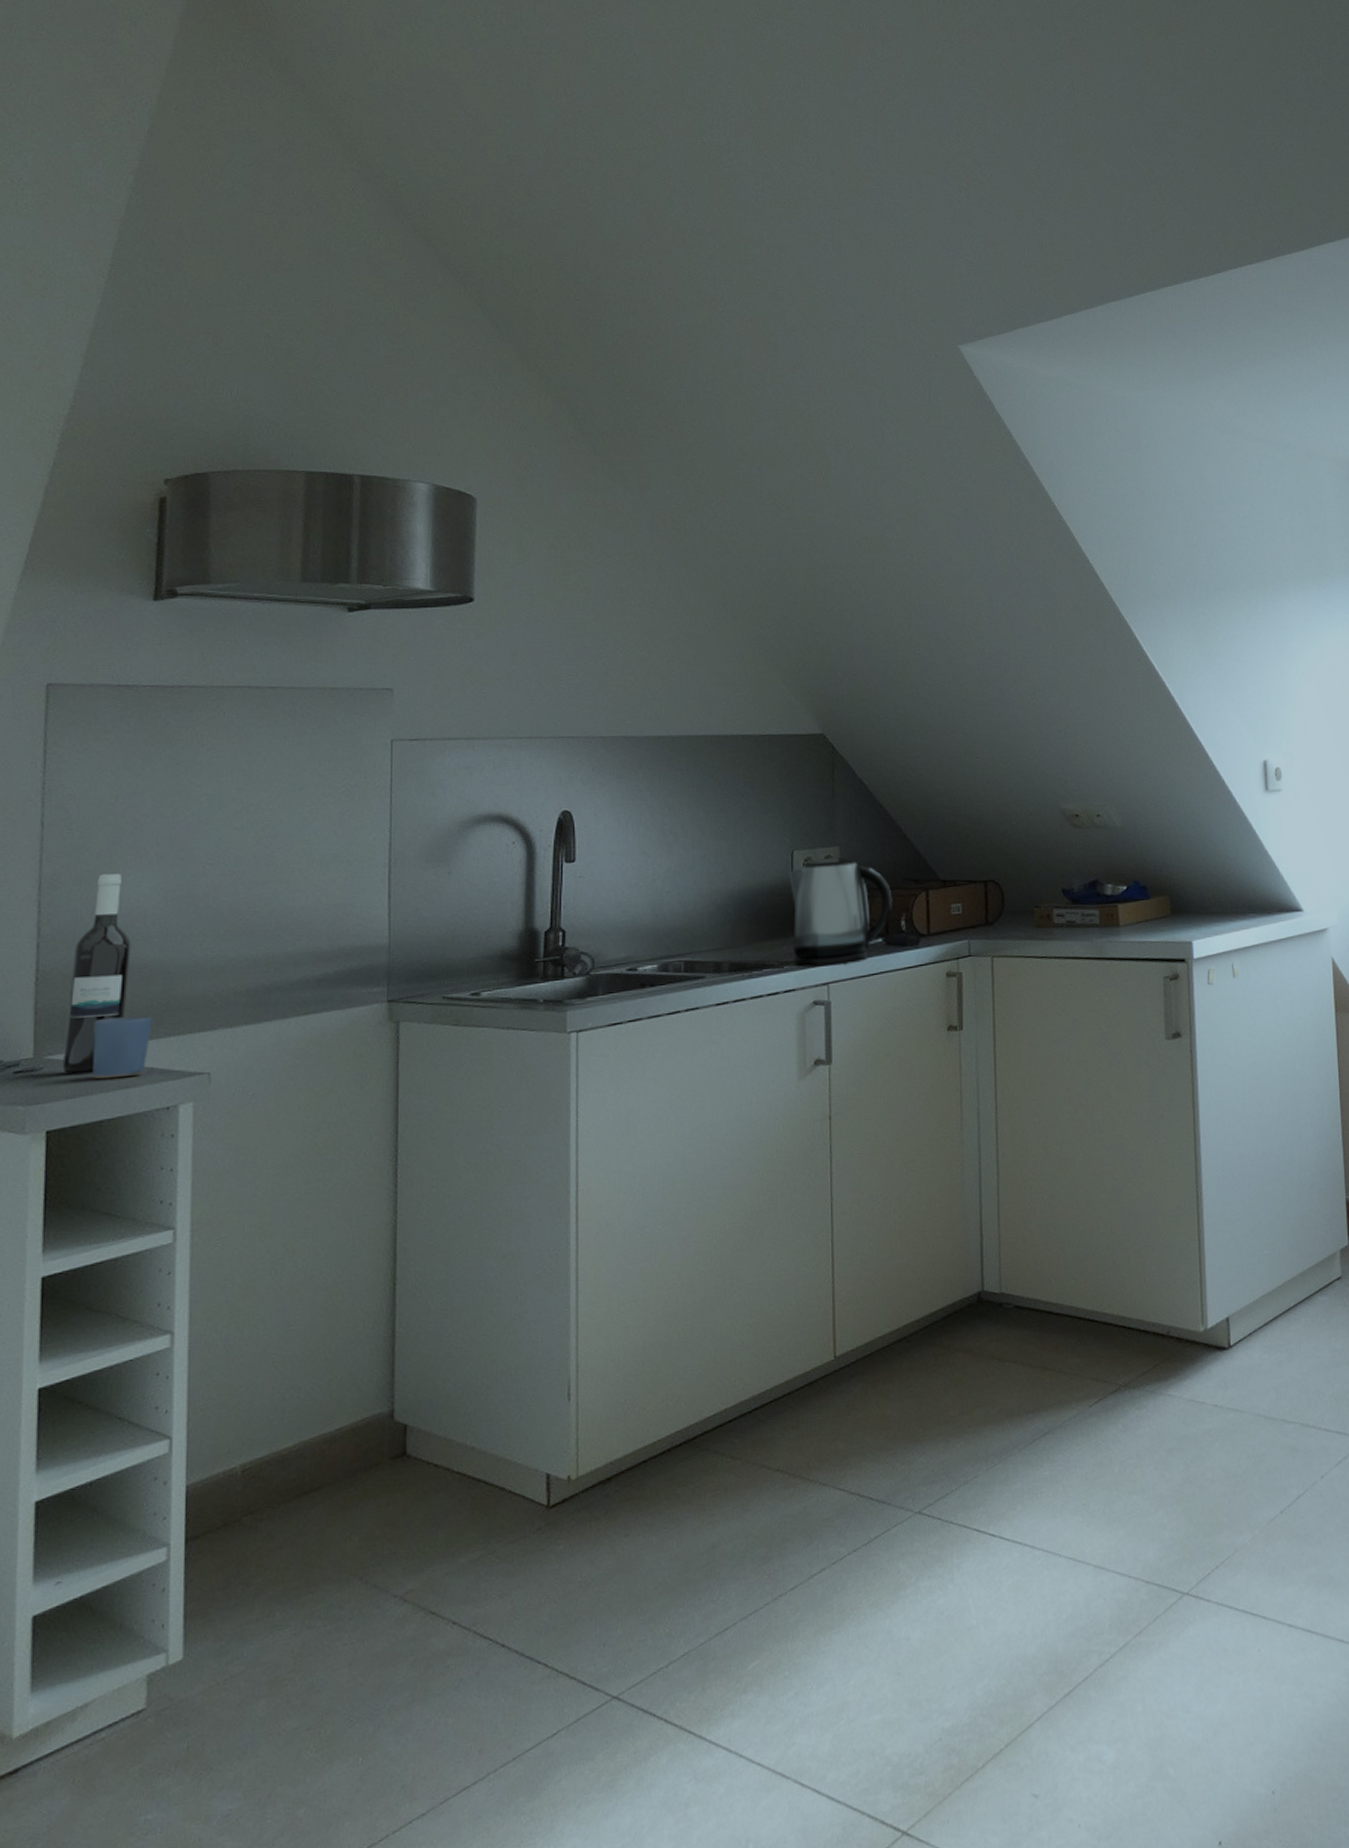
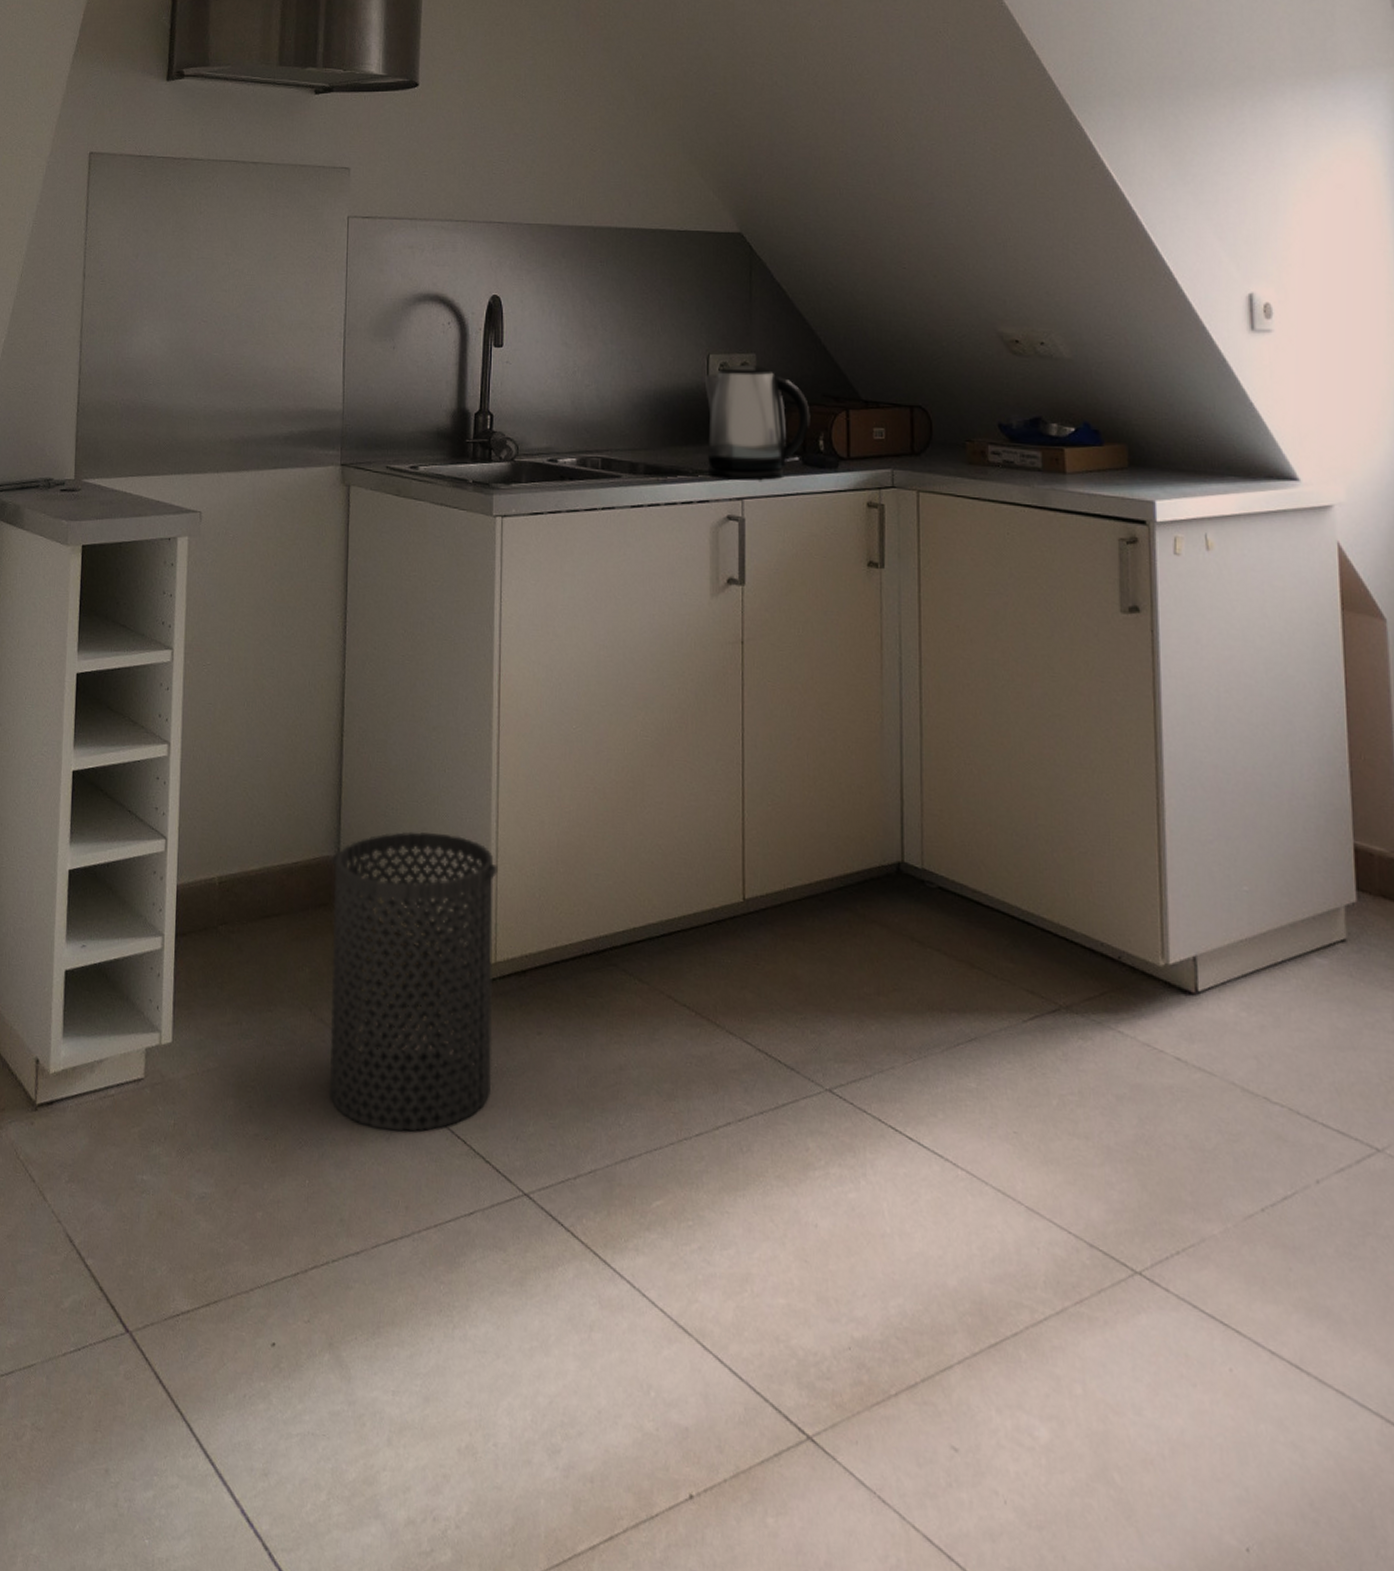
wine bottle: present [62,873,131,1075] -> none [94,323,145,499]
mug: present [92,1016,153,1080] -> none [115,452,160,507]
trash can: none [384,1360,578,1682] -> present [329,831,498,1132]

